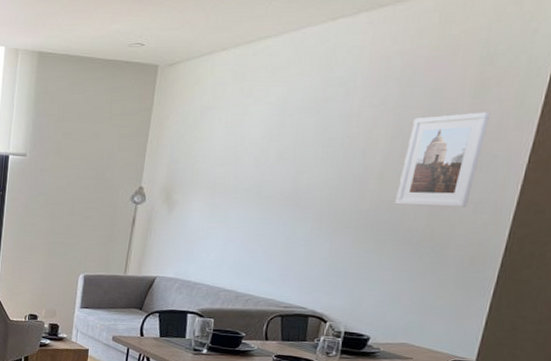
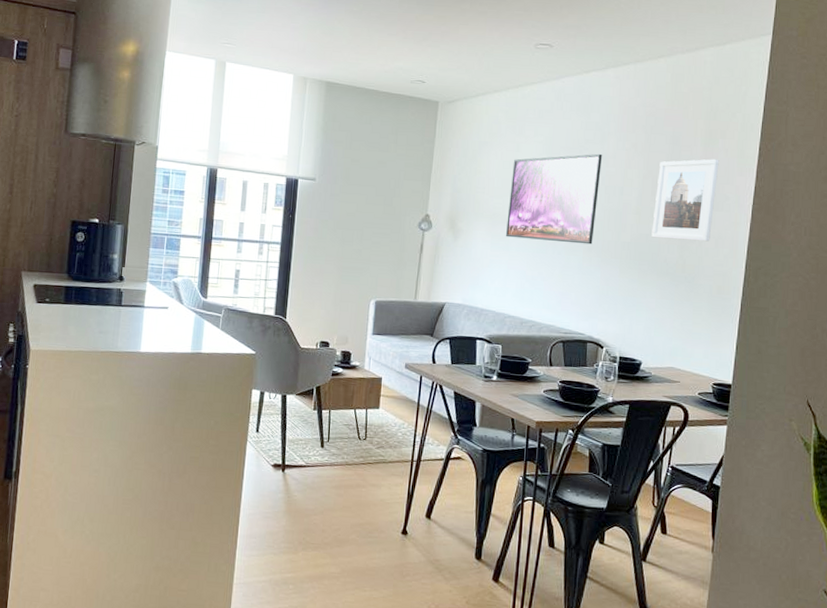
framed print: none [226,113,344,214] -> present [506,153,602,245]

